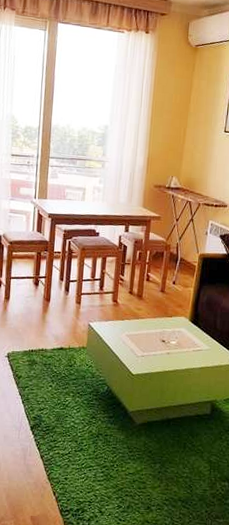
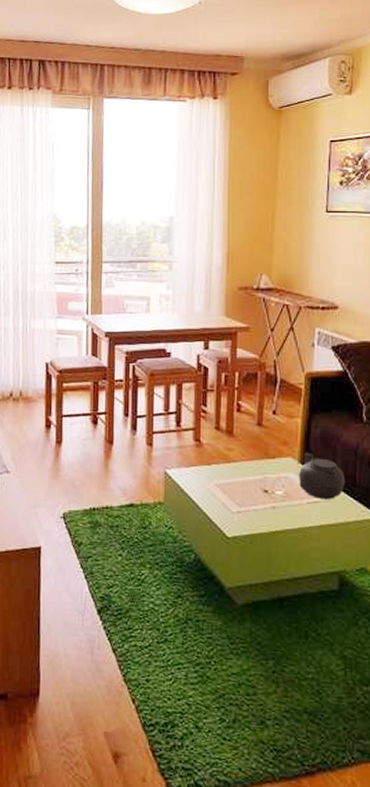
teapot: none [187,313,222,349] -> present [296,452,345,500]

